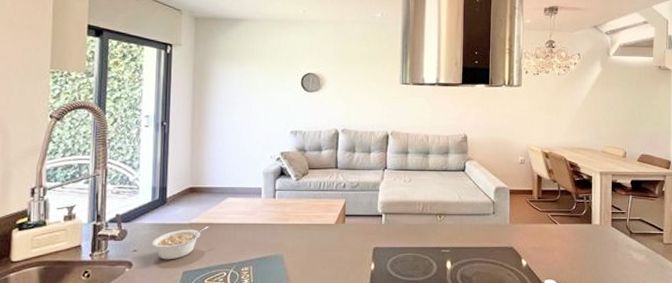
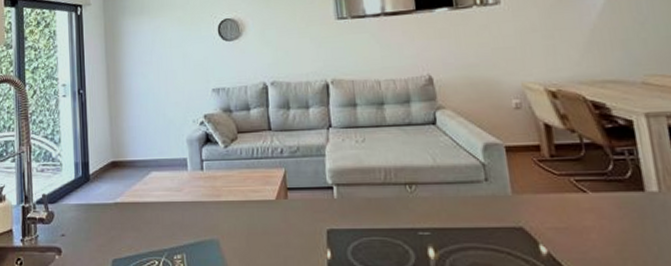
legume: present [152,226,209,260] -> none [79,205,135,246]

